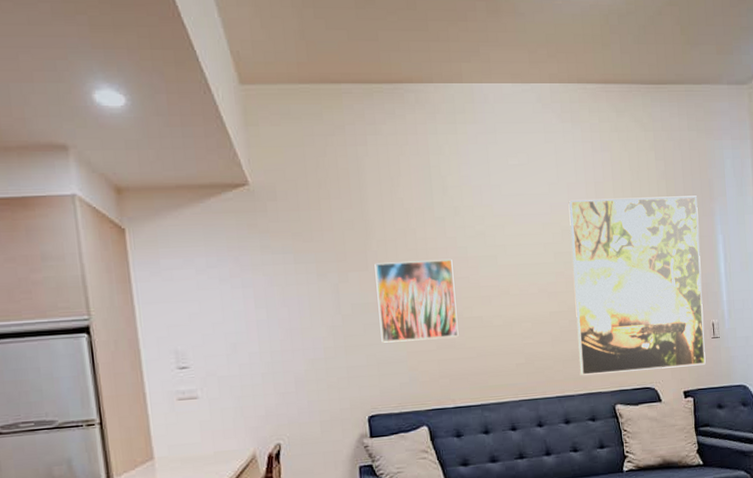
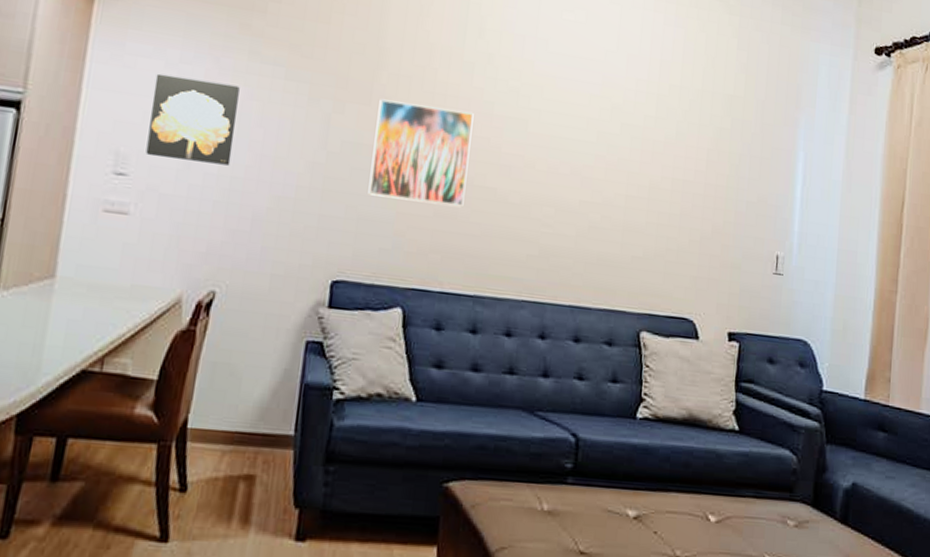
wall art: none [191,277,268,349] -> present [145,73,240,166]
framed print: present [568,195,706,375] -> none [603,75,780,305]

